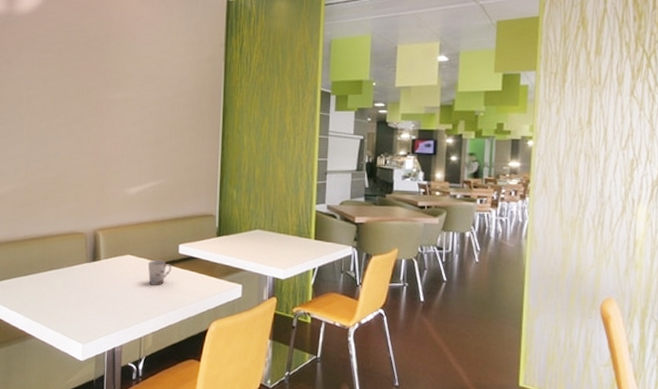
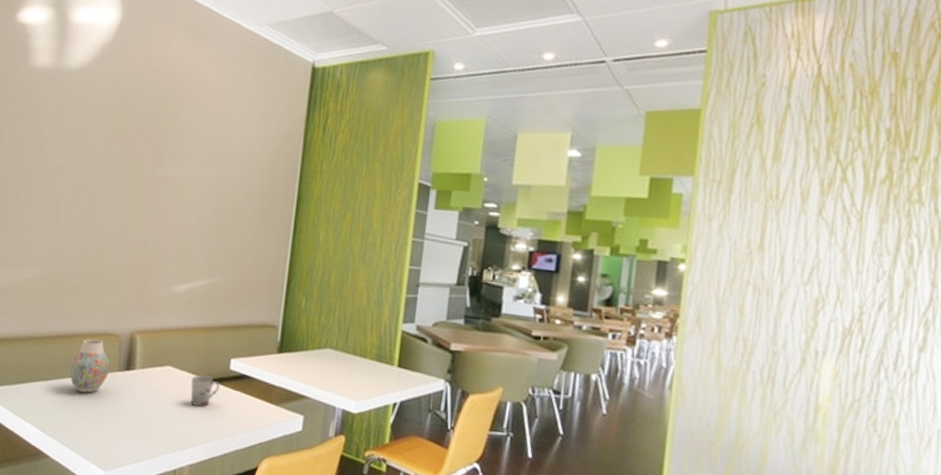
vase: none [44,238,79,283] -> present [68,338,111,393]

